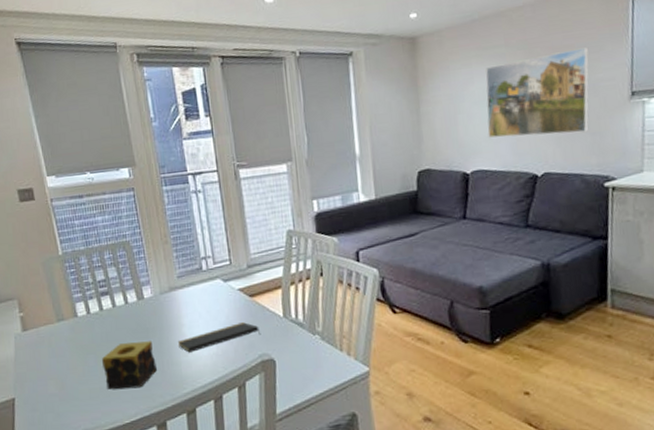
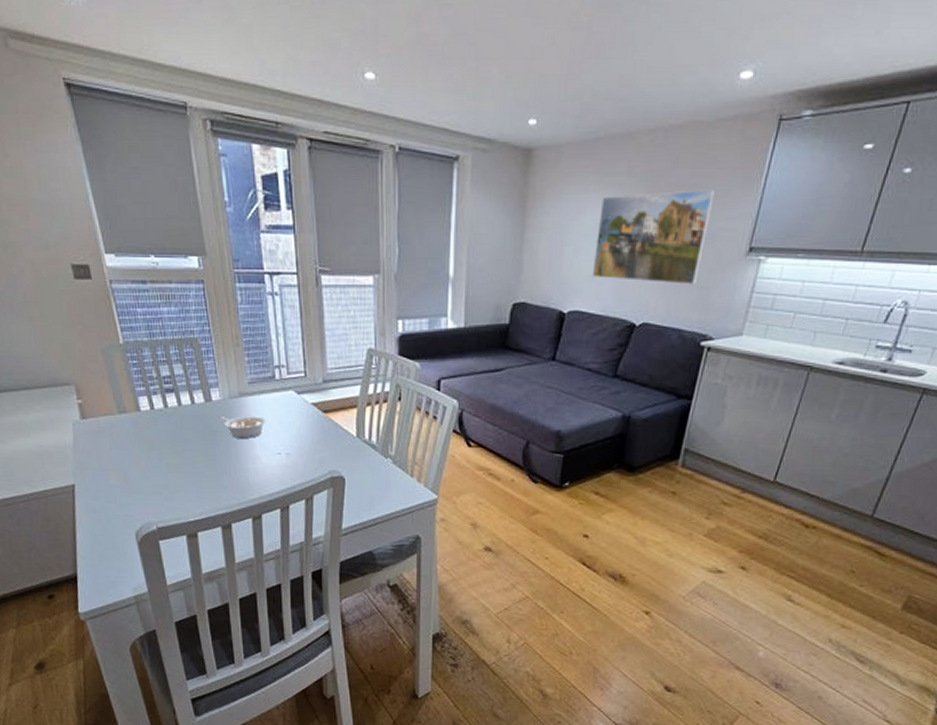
candle: present [101,341,157,390] -> none [165,444,223,489]
legume: none [151,308,196,333] -> present [219,416,266,439]
notepad: present [178,322,261,353] -> none [247,437,332,461]

